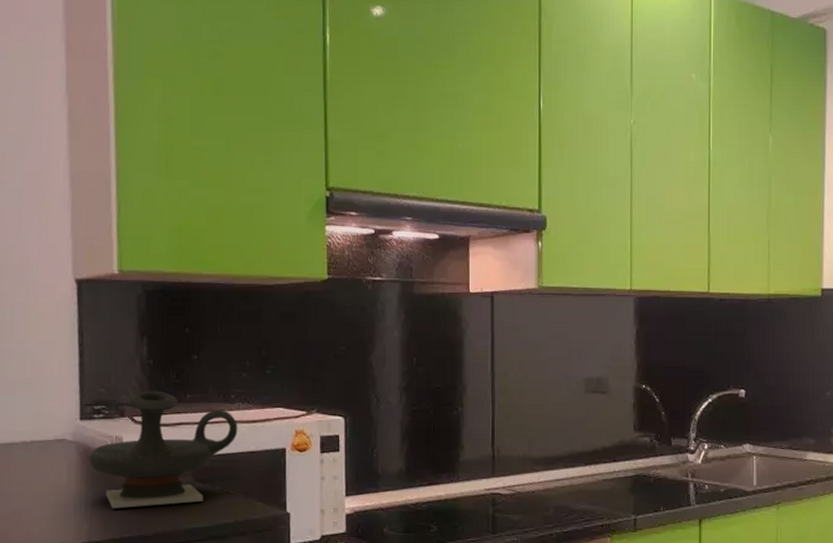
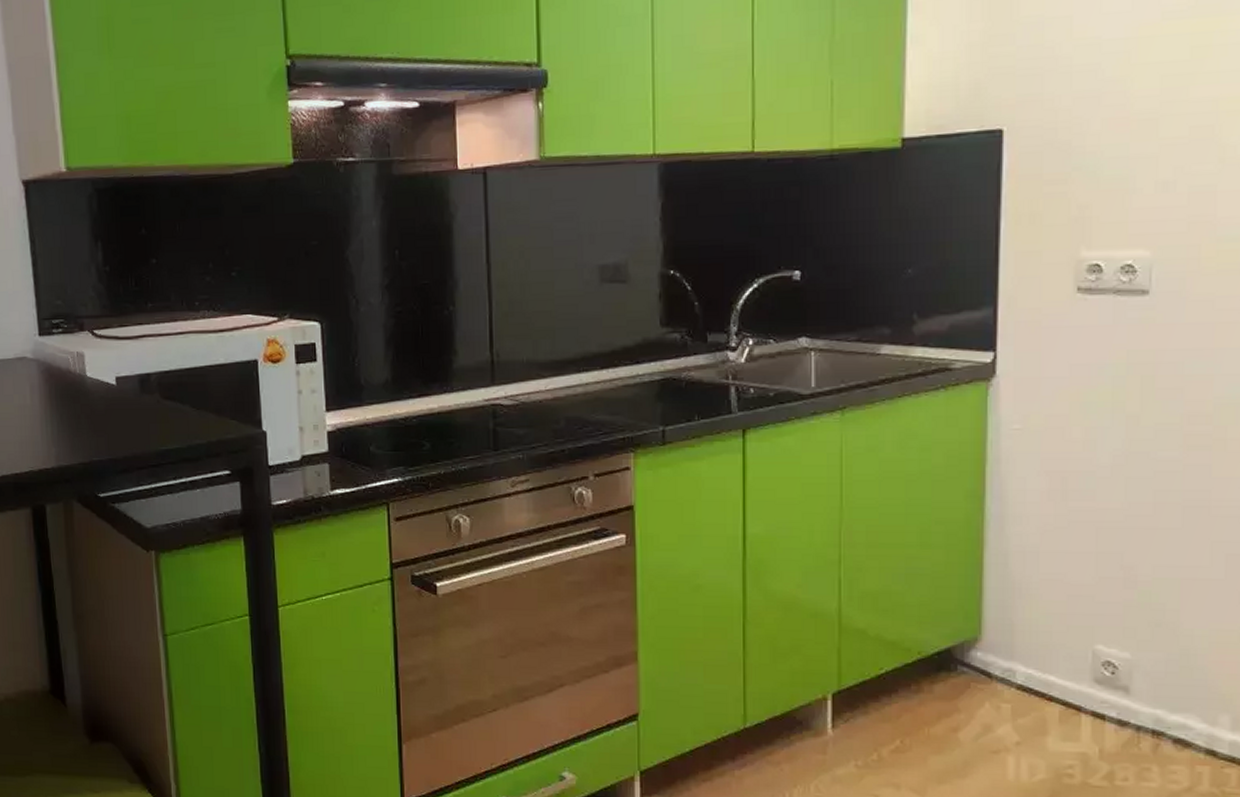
teapot: present [89,390,238,509] -> none [51,300,205,431]

